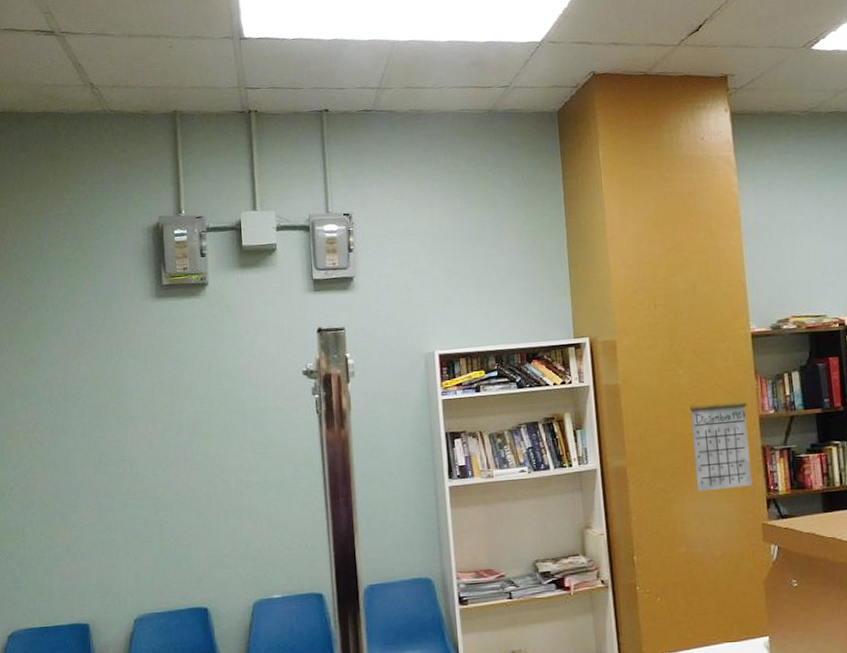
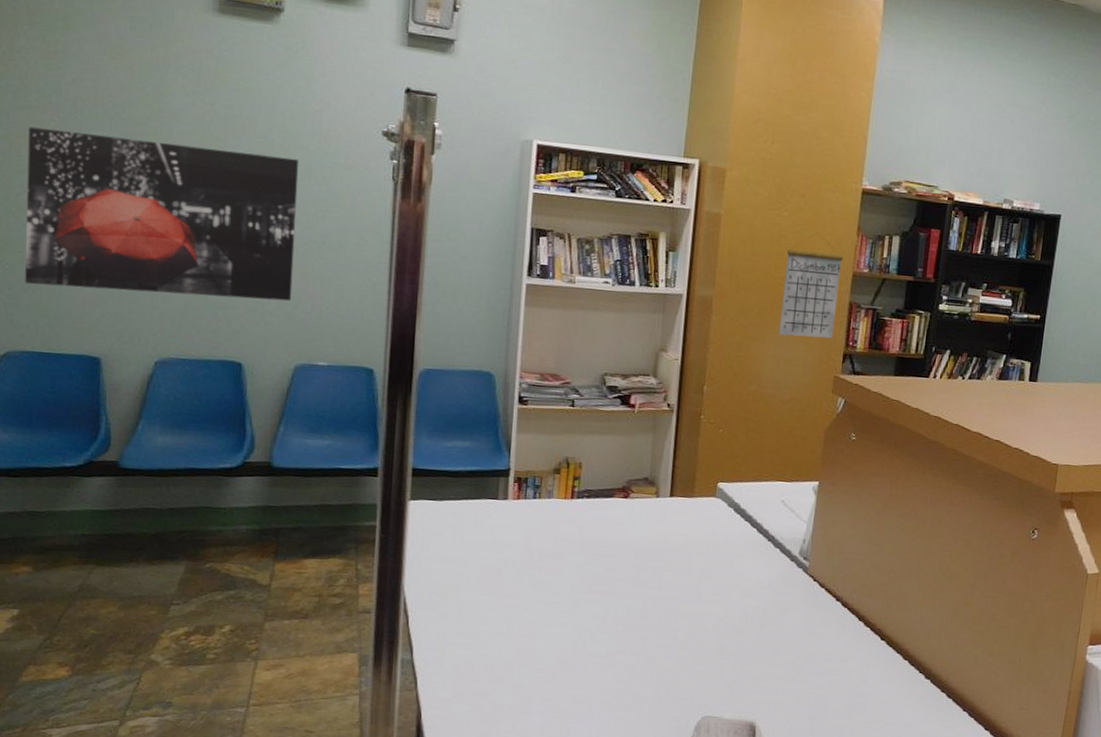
wall art: none [16,410,244,567] -> present [25,126,299,302]

